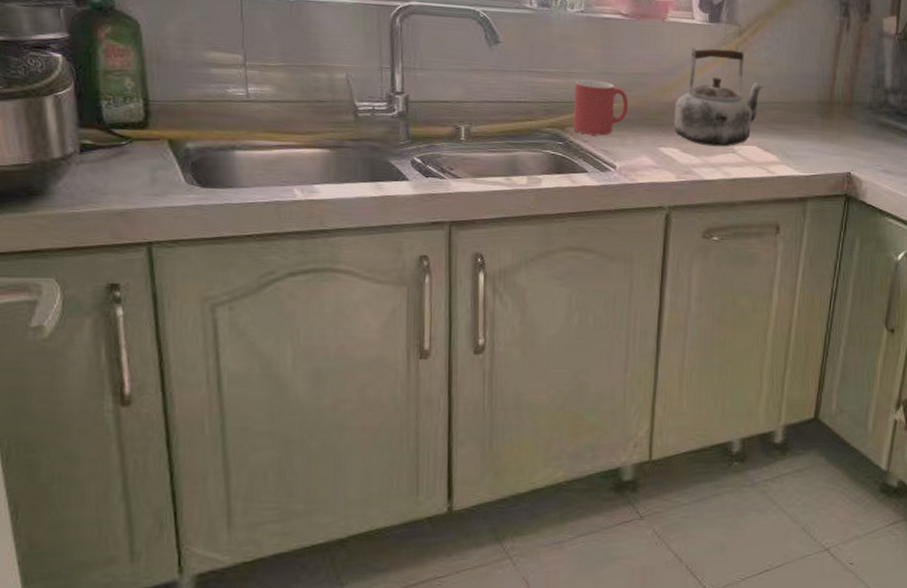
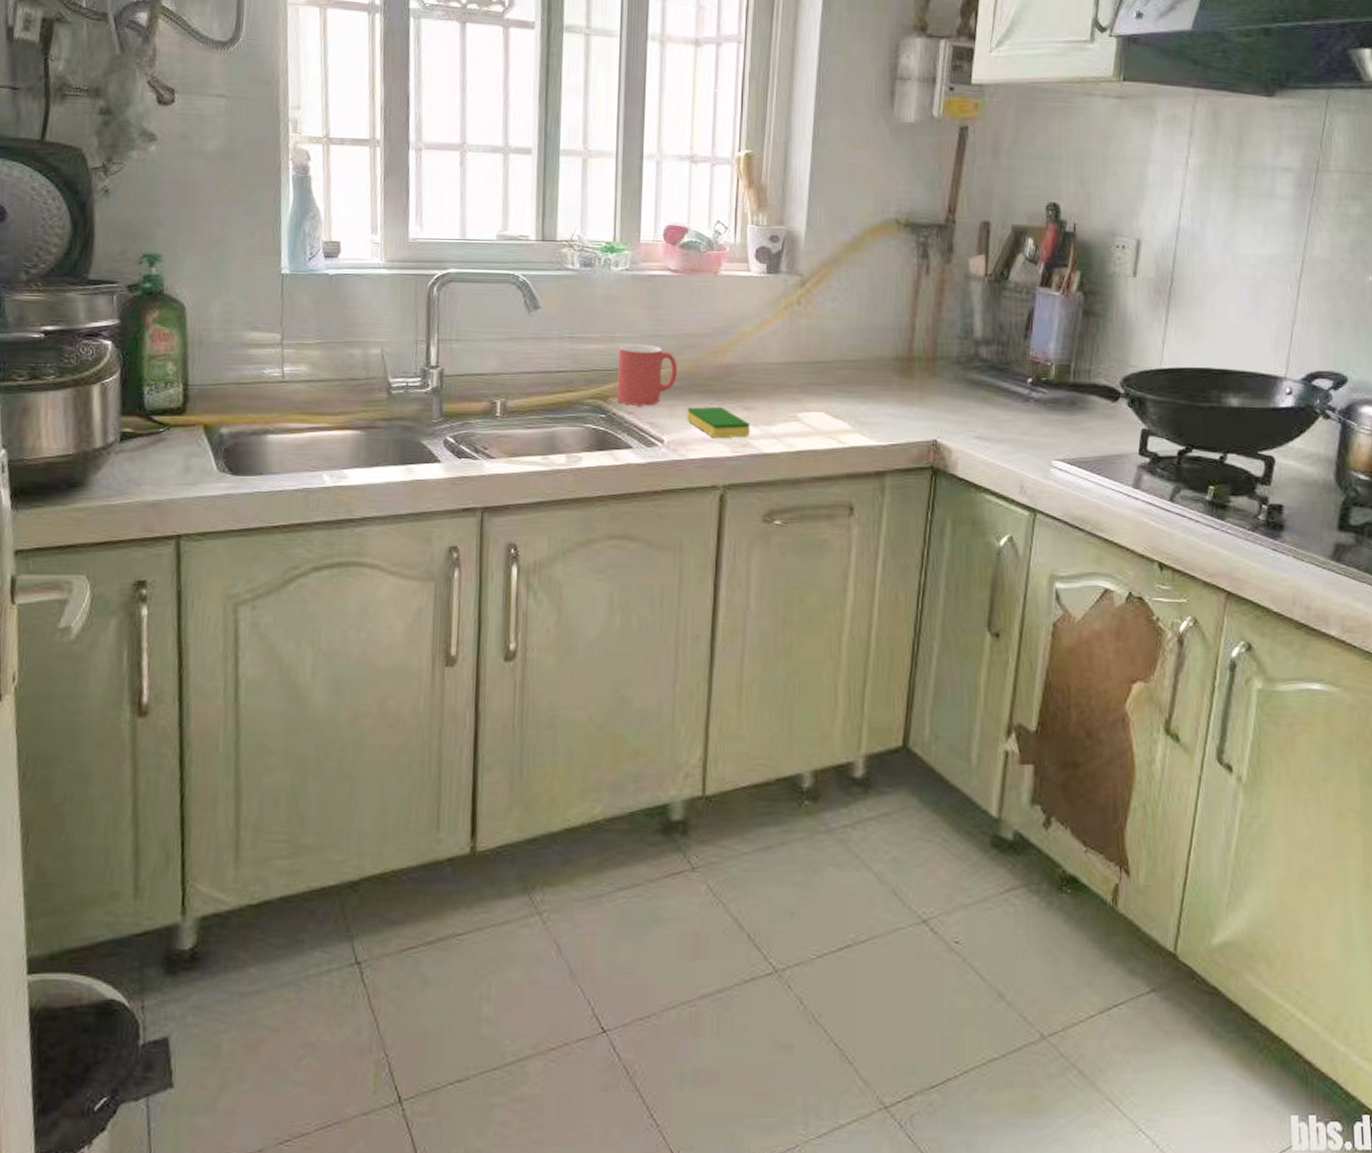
dish sponge: none [637,138,693,166] -> present [687,406,751,439]
kettle: present [674,47,764,147] -> none [729,302,831,415]

